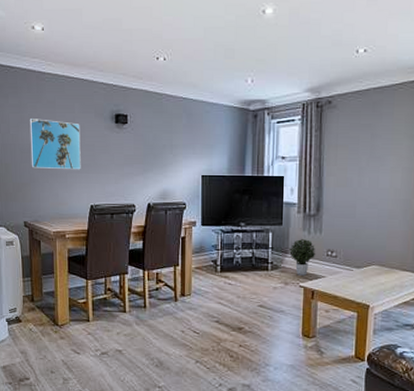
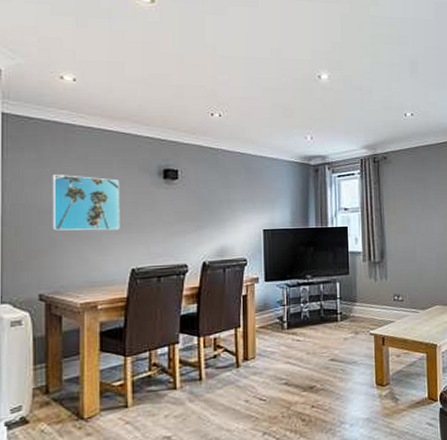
potted plant: present [288,238,316,276] -> none [356,285,384,323]

